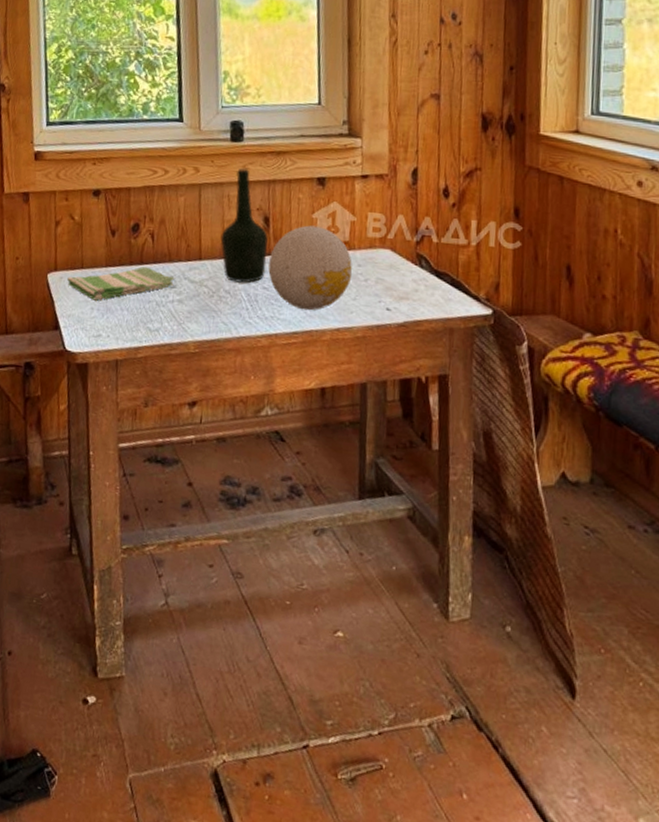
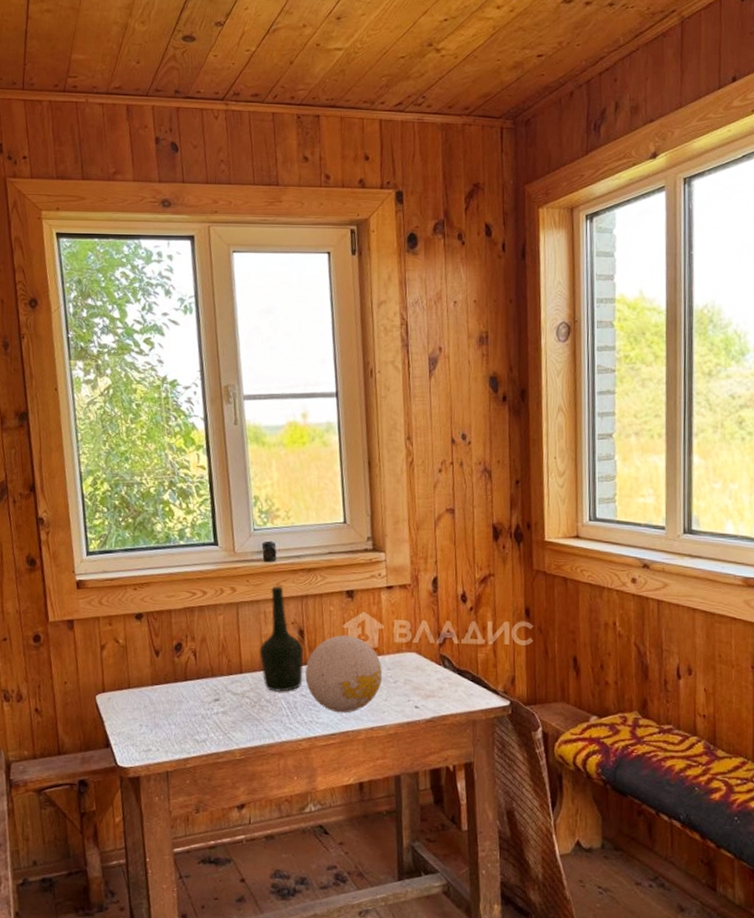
dish towel: present [67,266,175,301] -> none [115,683,218,718]

